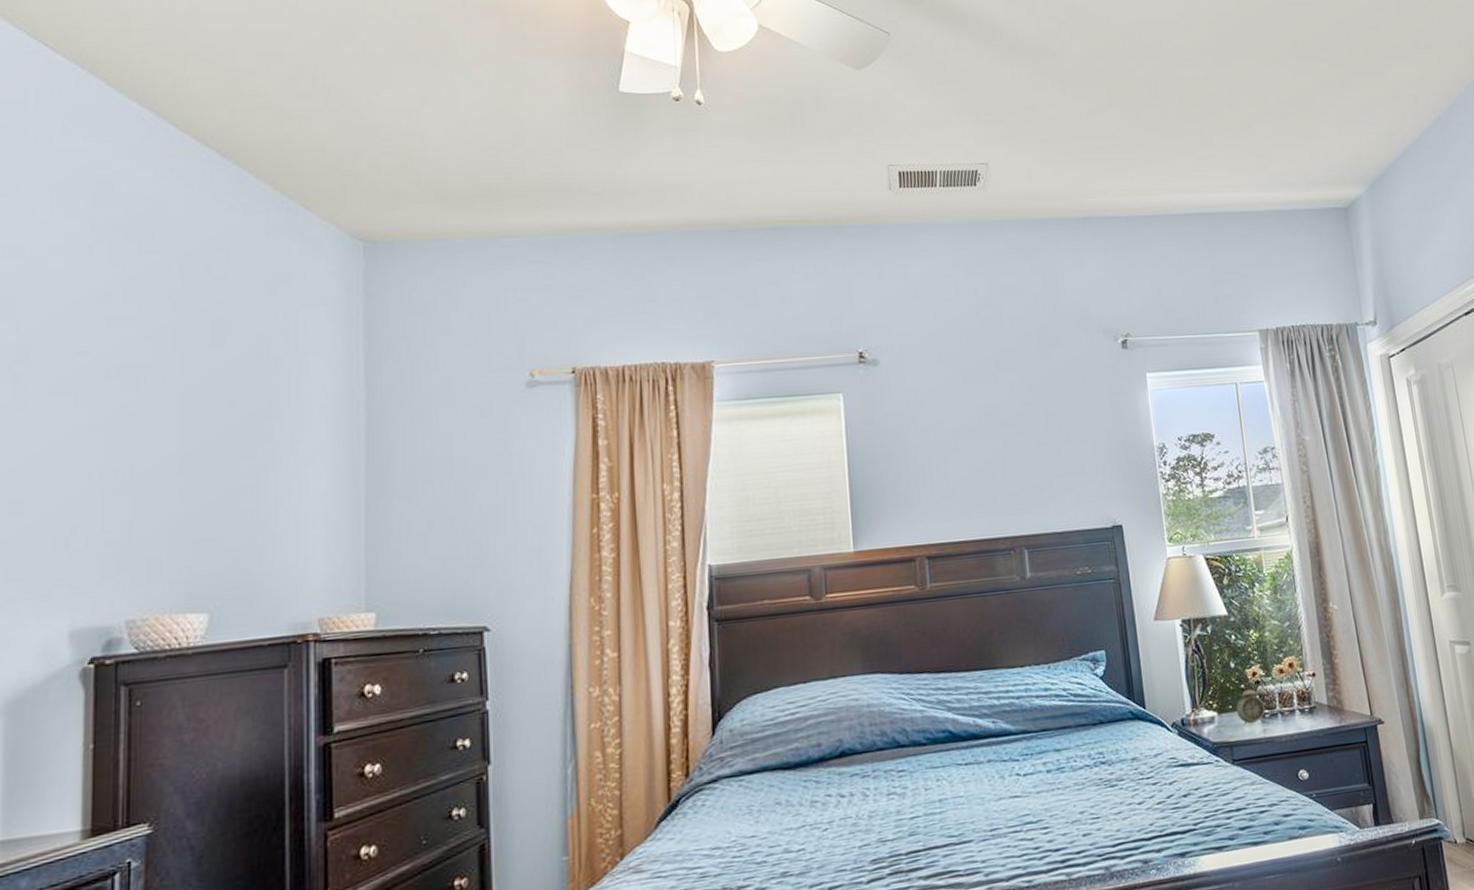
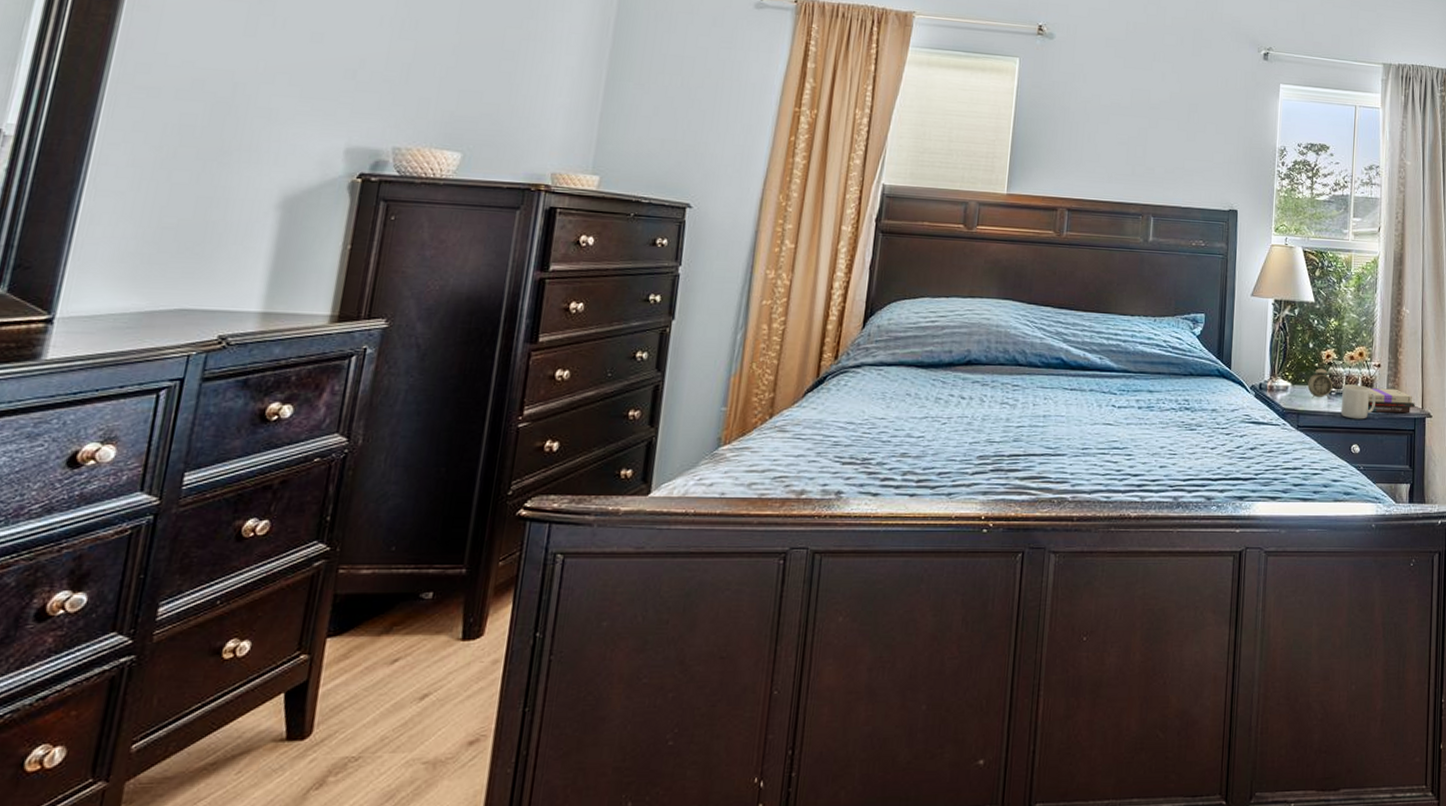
mug: none [1276,700,1318,742] -> present [1340,384,1376,420]
books: none [1307,697,1363,730] -> present [1367,388,1415,414]

